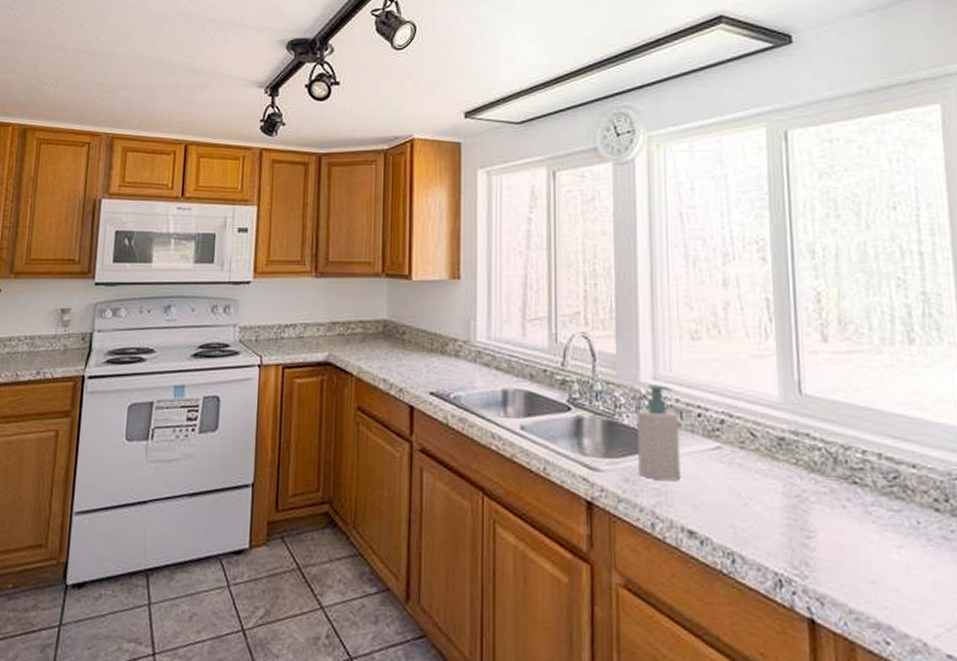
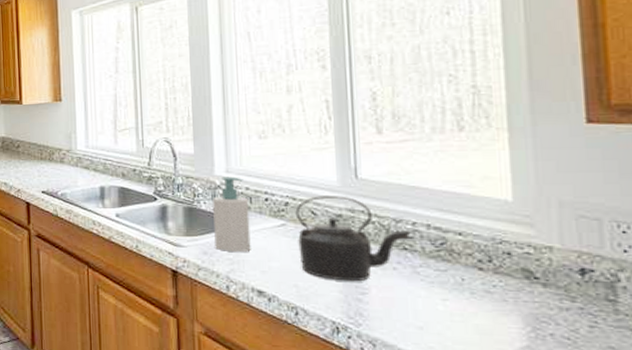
kettle: none [732,413,861,522] -> present [295,196,411,282]

